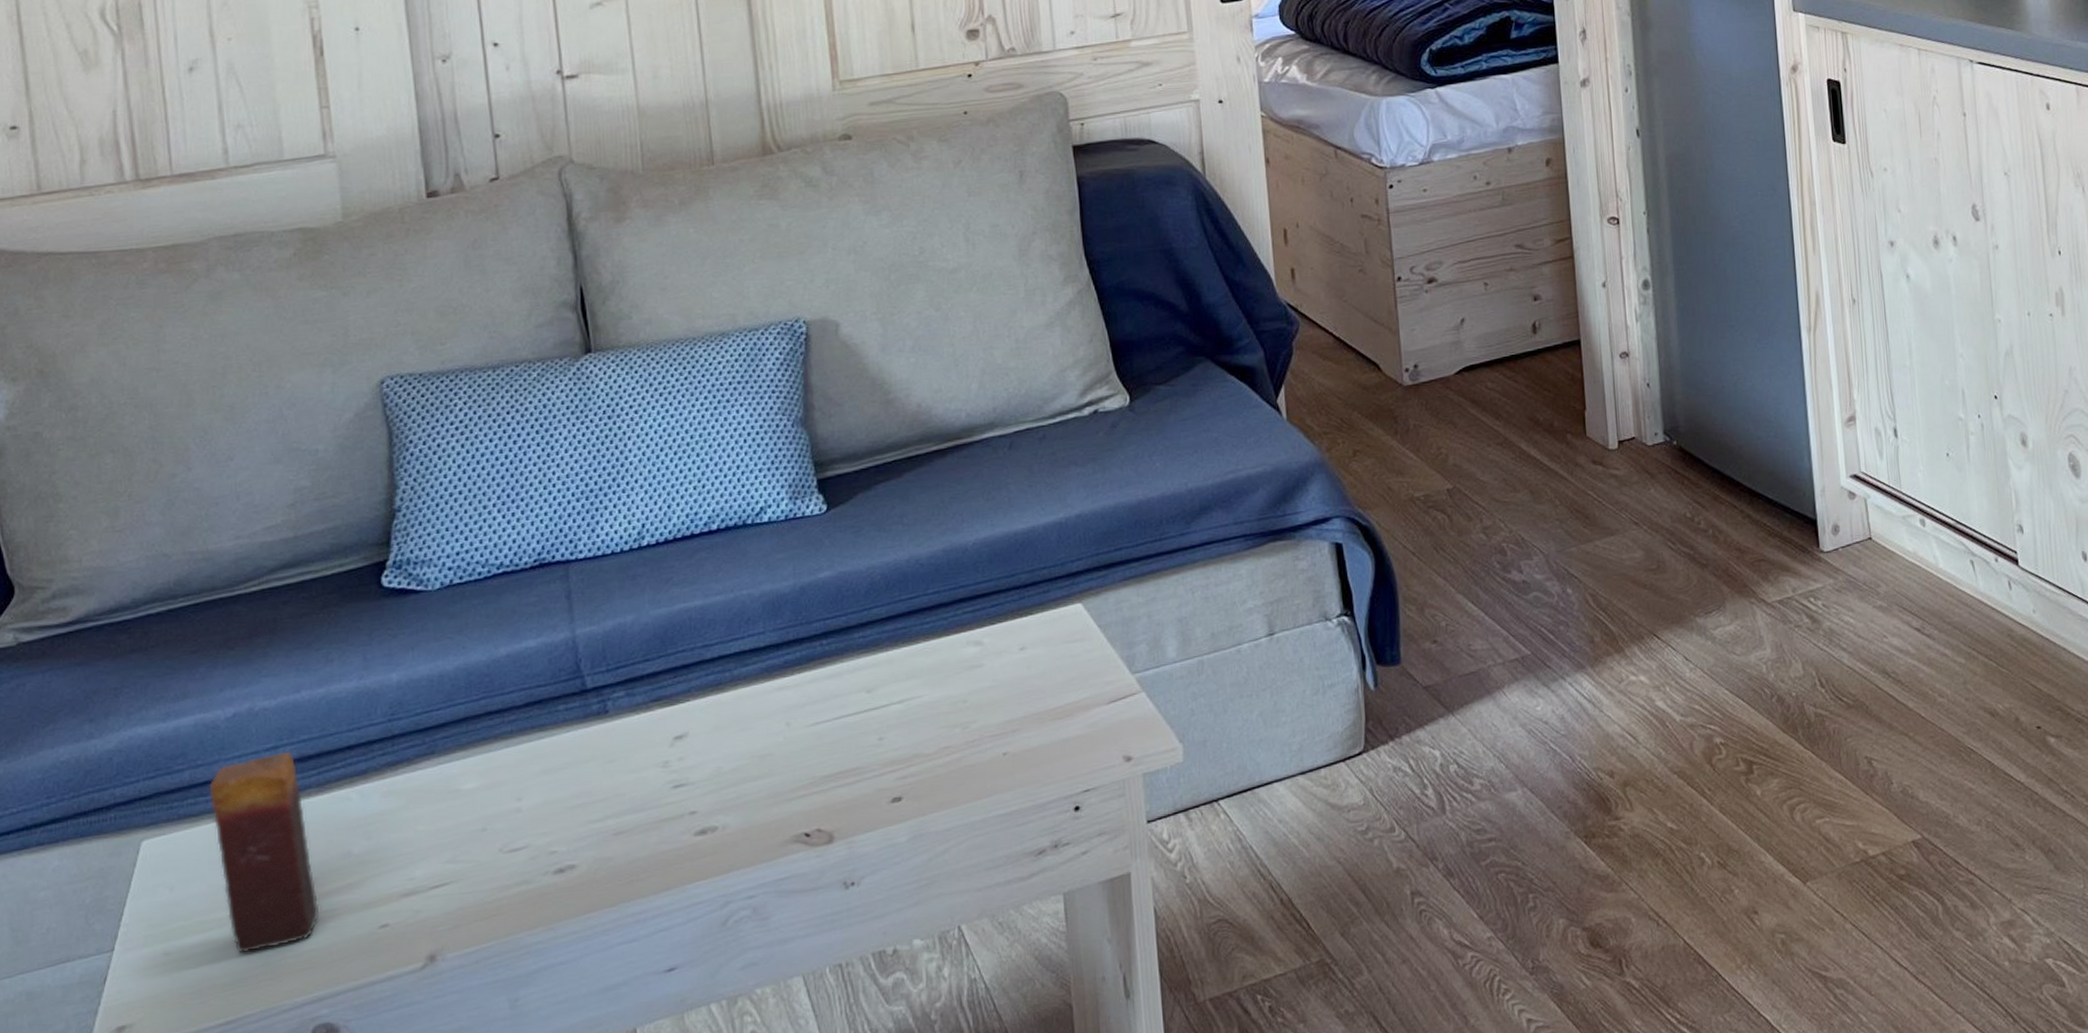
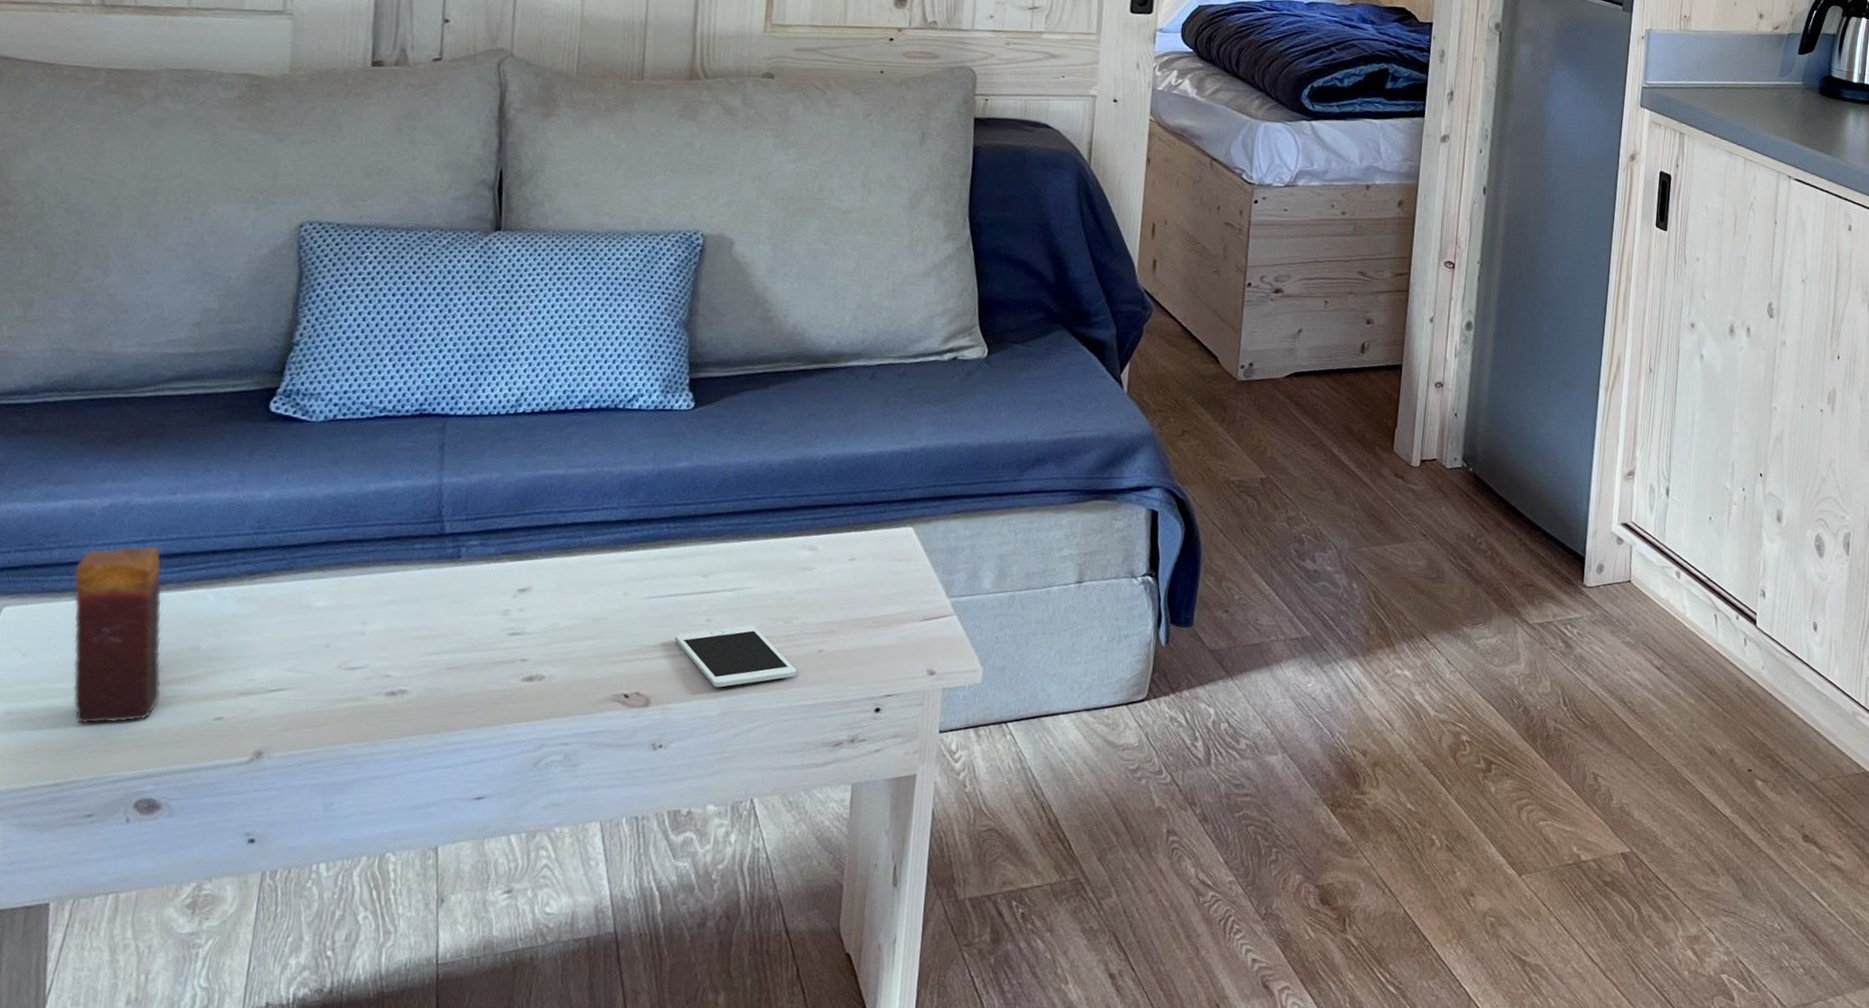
cell phone: none [847,737,984,811] -> present [674,625,797,688]

